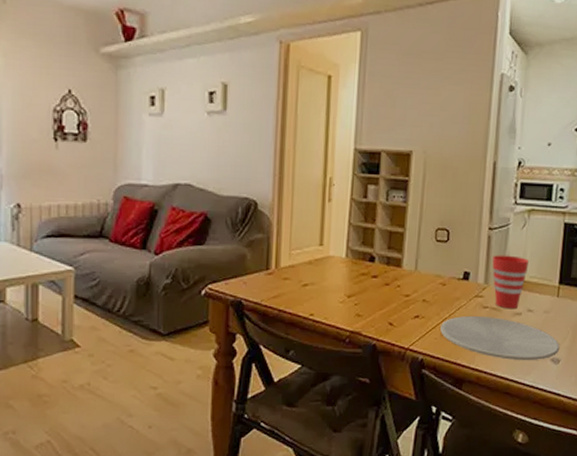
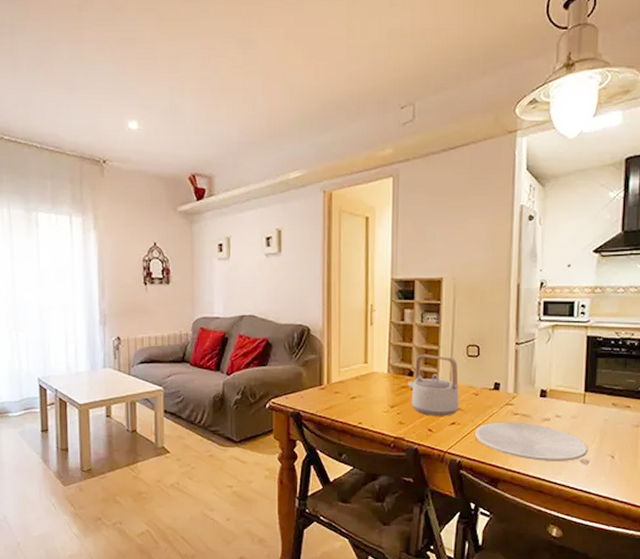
teapot: none [368,237,425,308] -> present [408,354,459,416]
cup: present [492,255,530,309] -> none [520,367,556,416]

